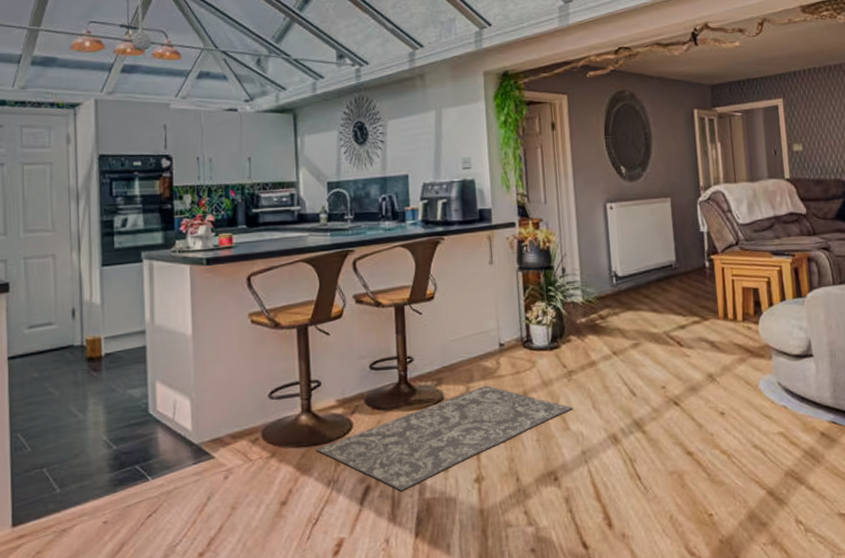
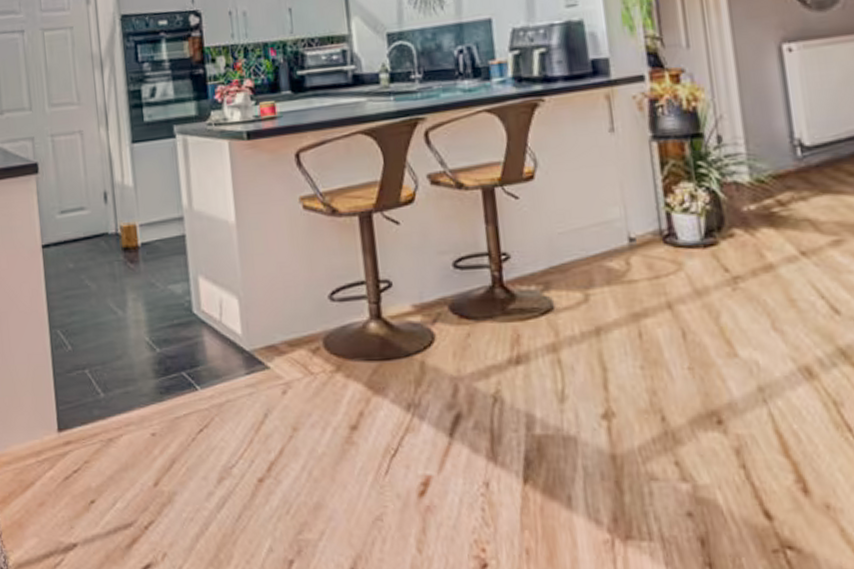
rug: present [316,385,573,491] -> none [390,292,742,423]

